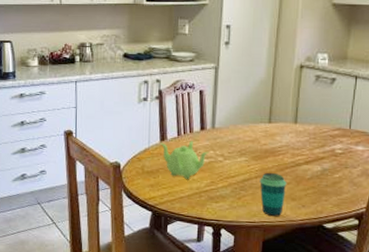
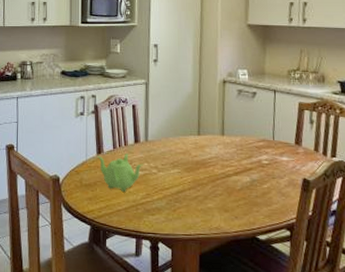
cup: present [260,172,287,217] -> none [193,183,219,229]

